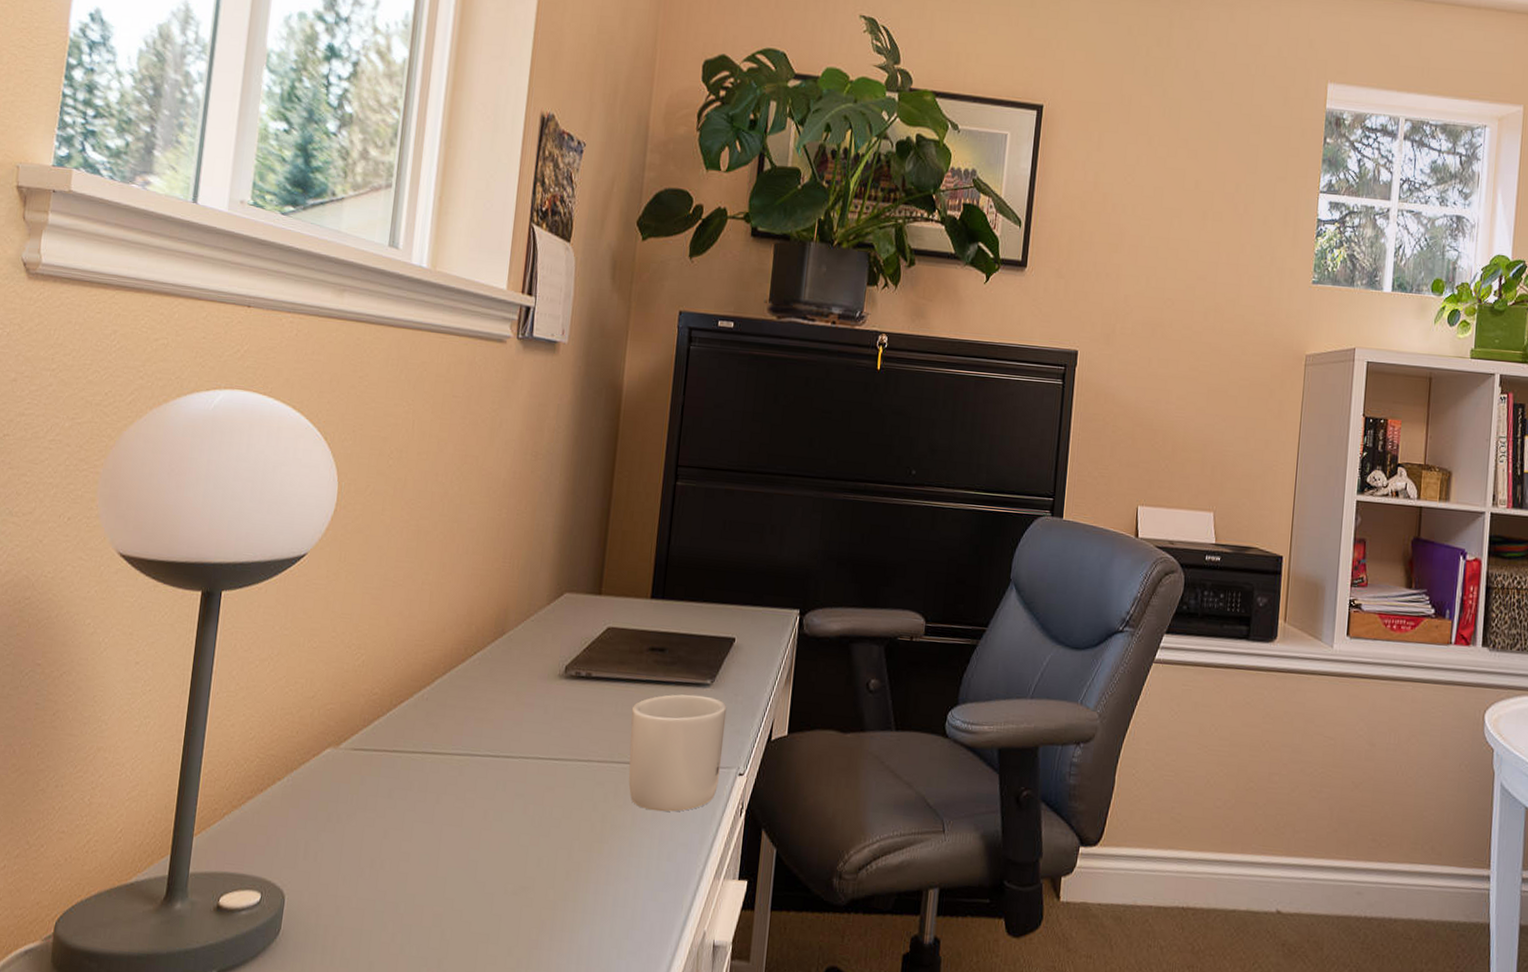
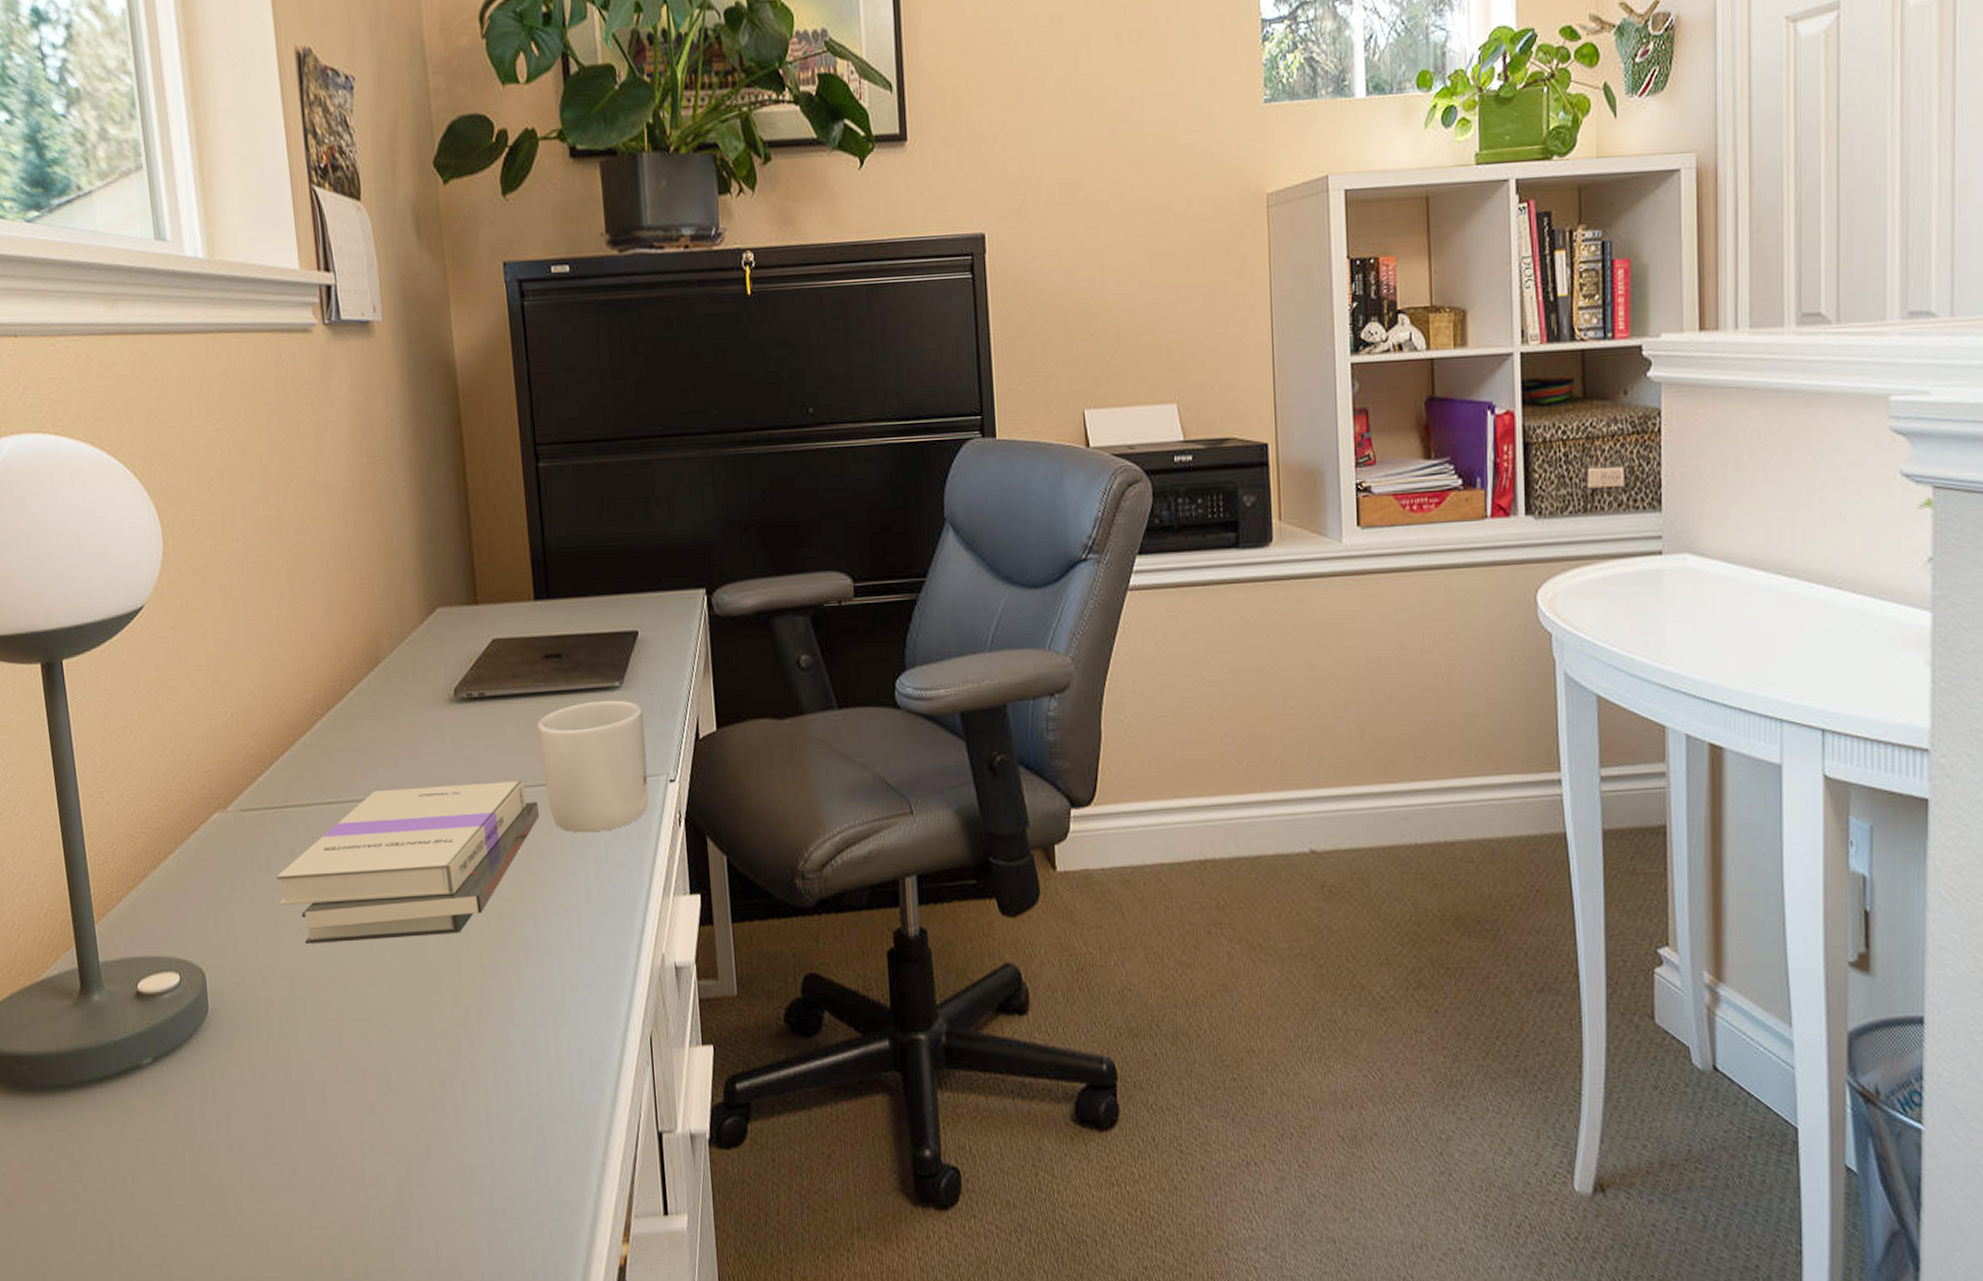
books: none [368,747,619,889] -> present [276,780,540,944]

